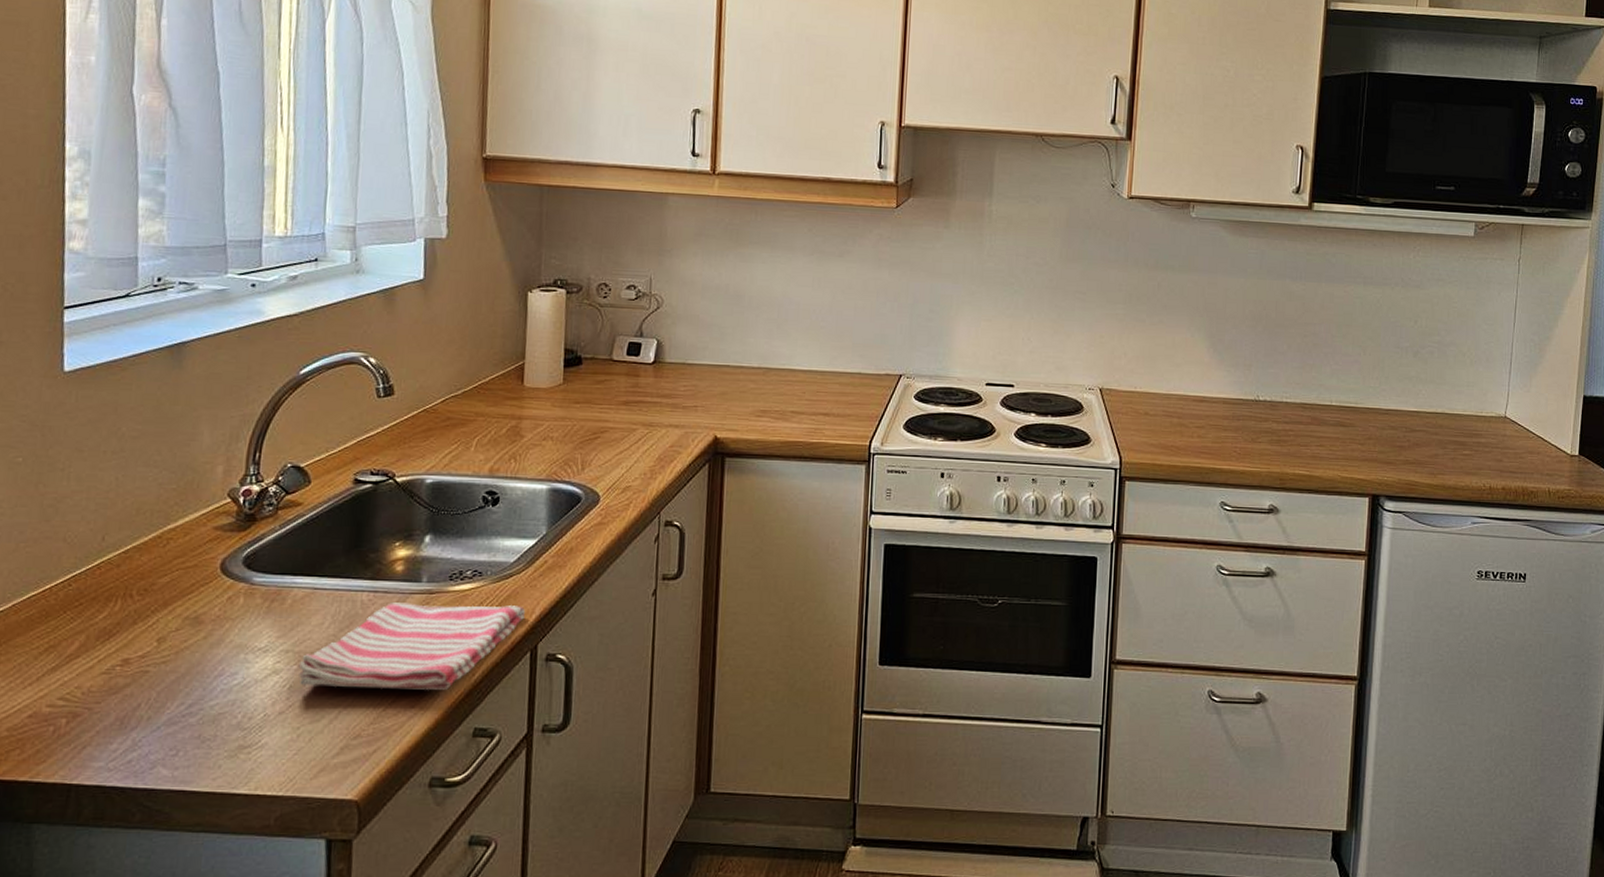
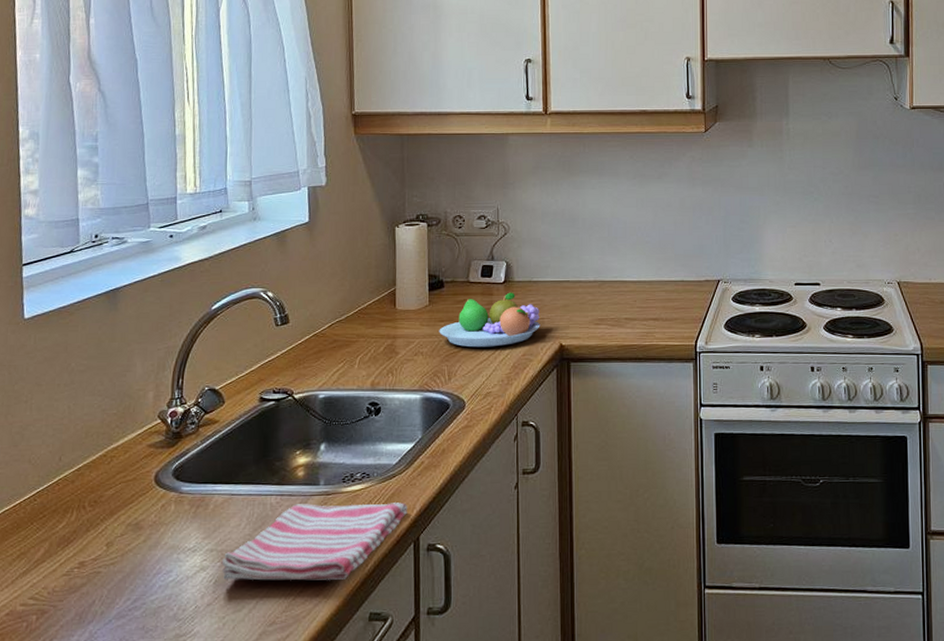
fruit bowl: none [573,374,693,436] -> present [439,292,541,348]

